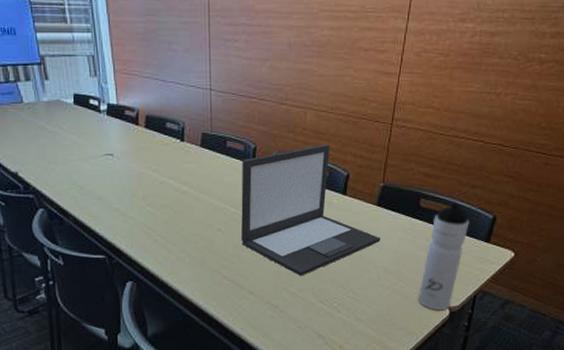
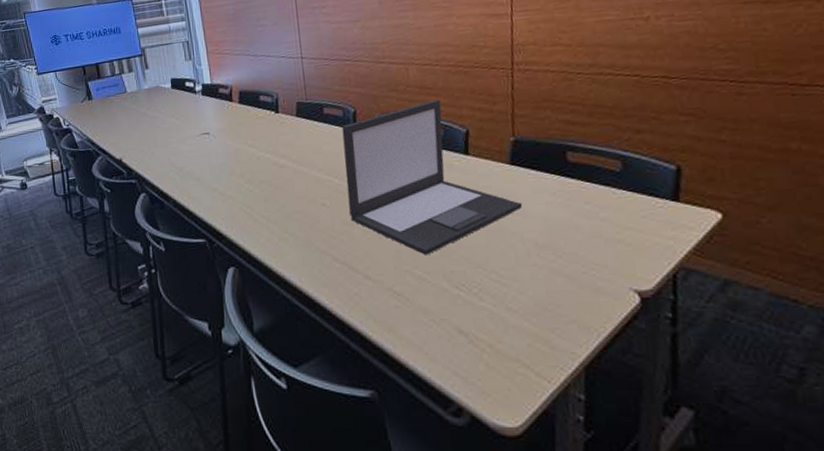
water bottle: present [419,203,470,311] -> none [588,154,643,297]

